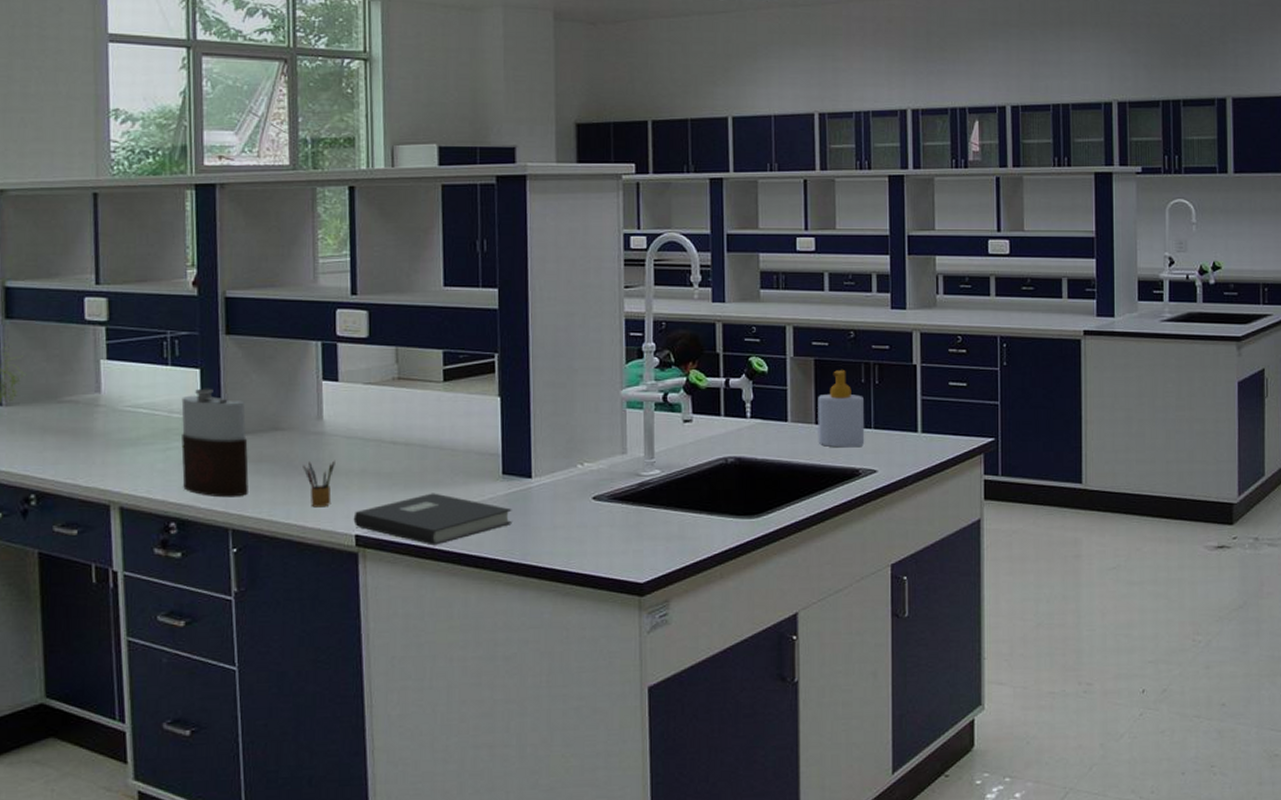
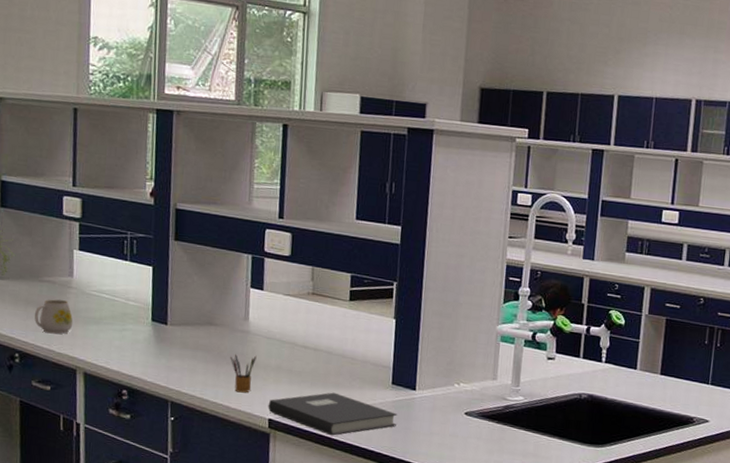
mug: none [54,422,104,465] -> present [35,299,73,334]
flask: present [181,388,249,498] -> none [134,283,188,376]
soap bottle: present [818,370,865,448] -> none [661,330,705,399]

